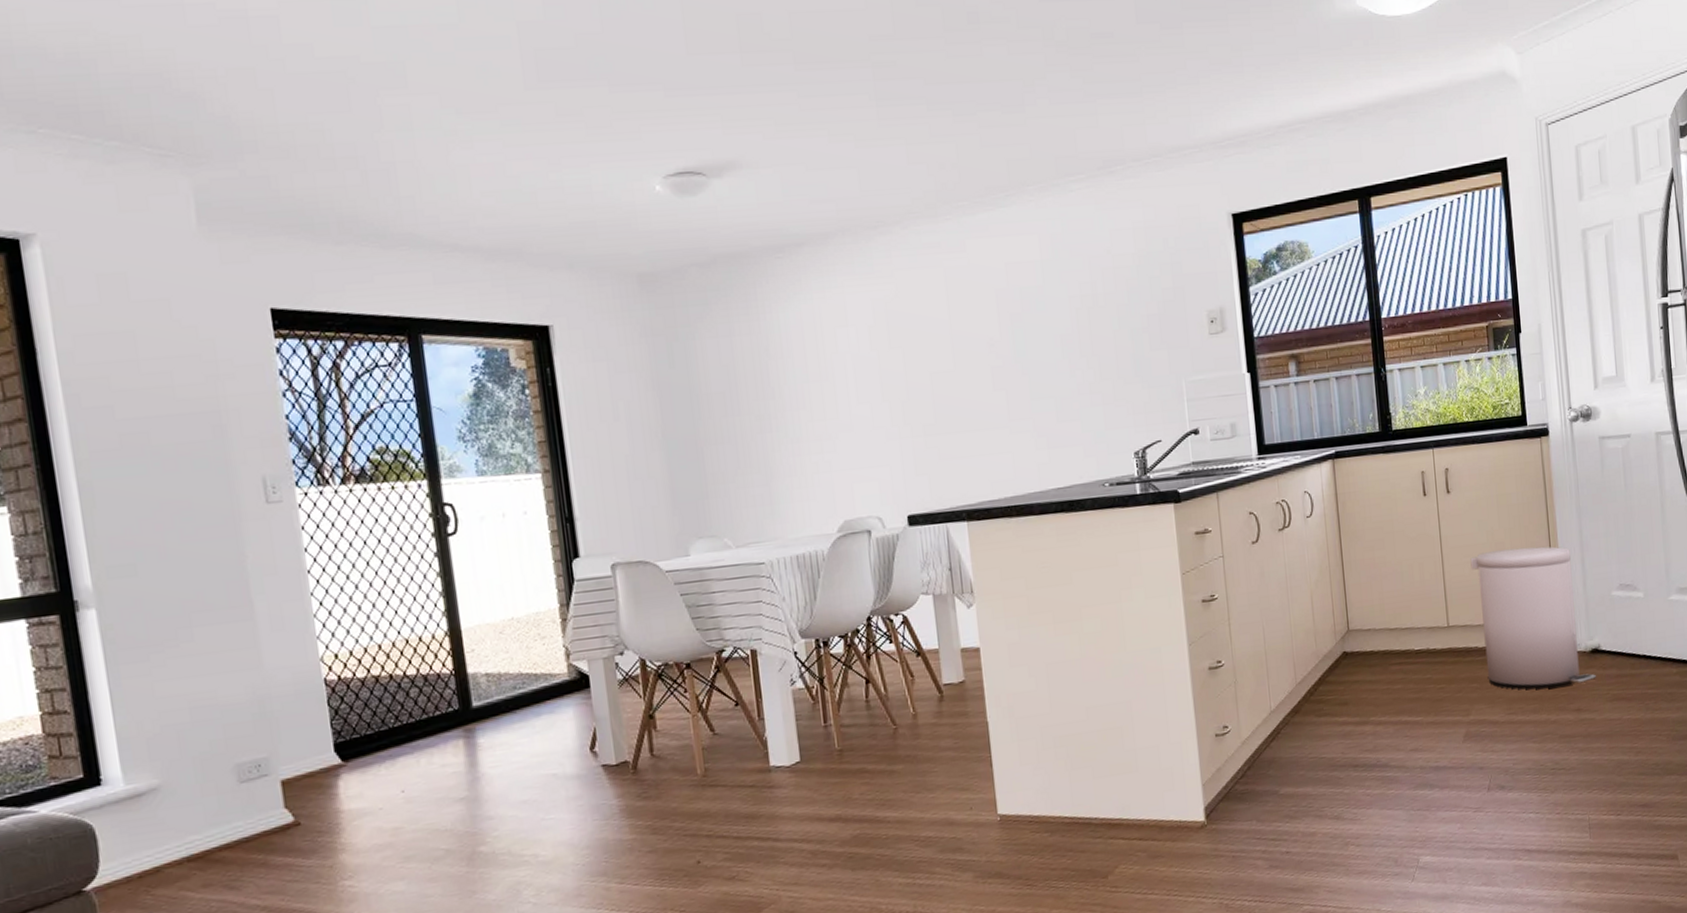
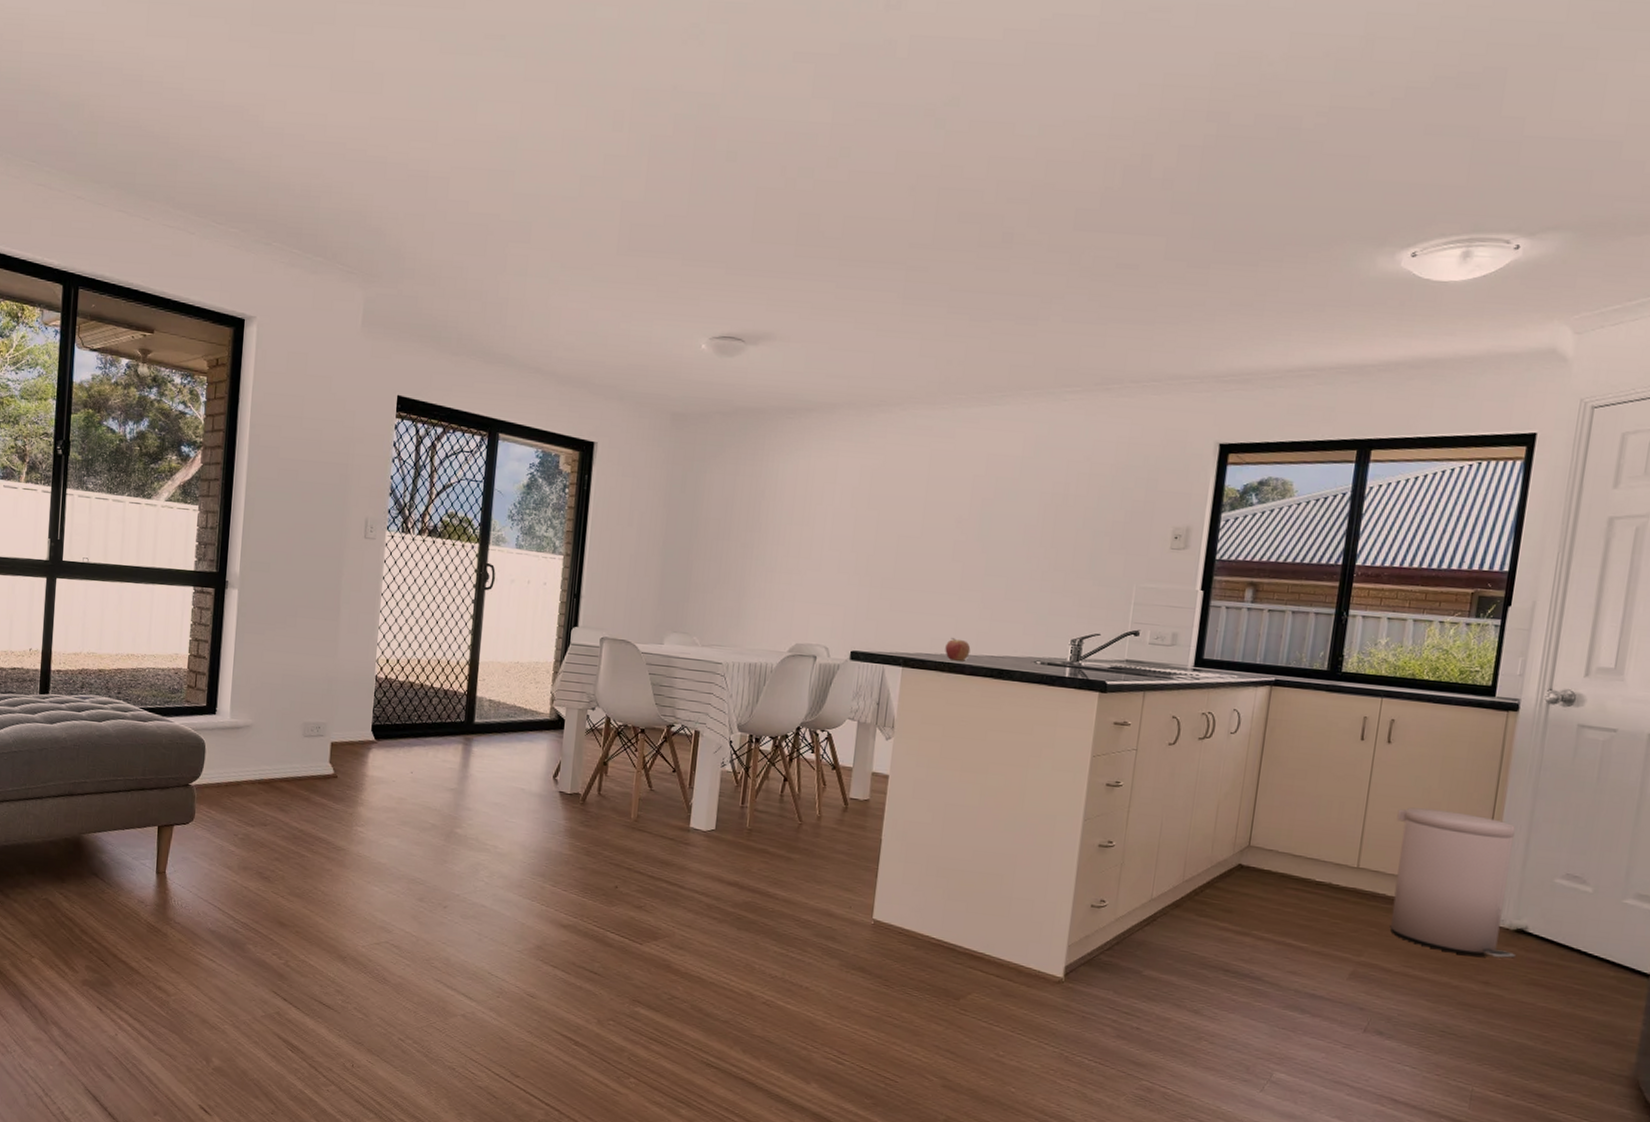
fruit: none [1007,477,1035,504] -> present [945,638,971,662]

